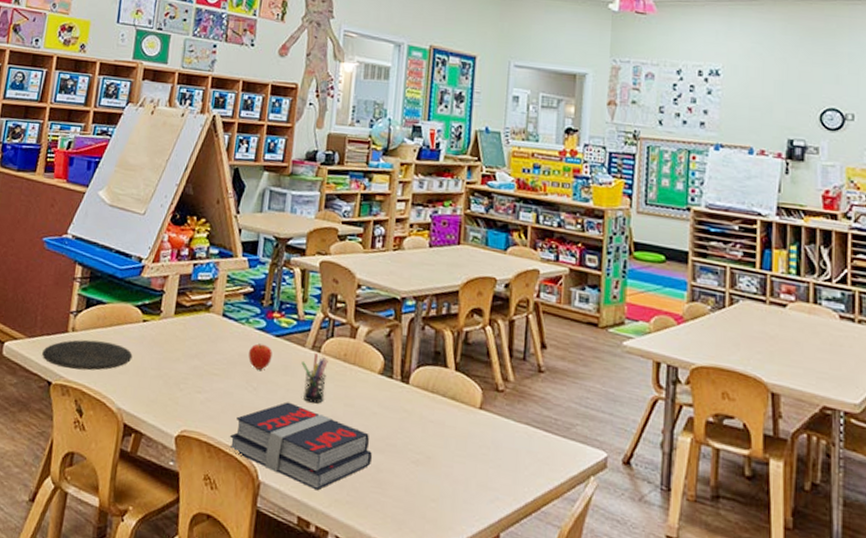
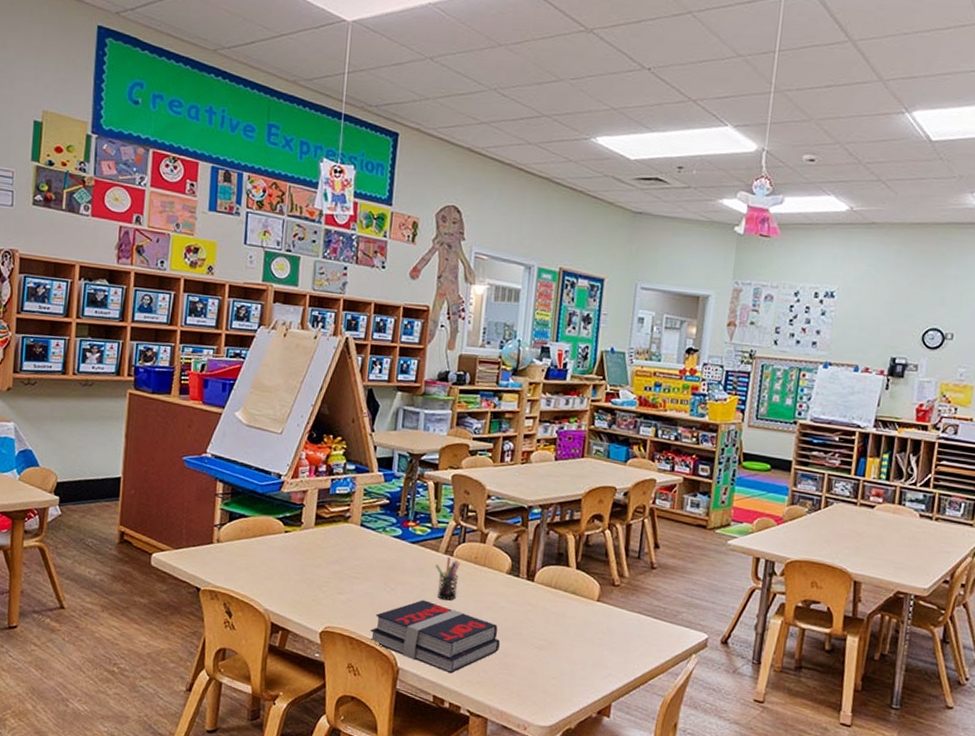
plate: present [42,339,133,371] -> none [189,549,276,577]
fruit: present [248,343,272,370] -> none [386,550,408,573]

